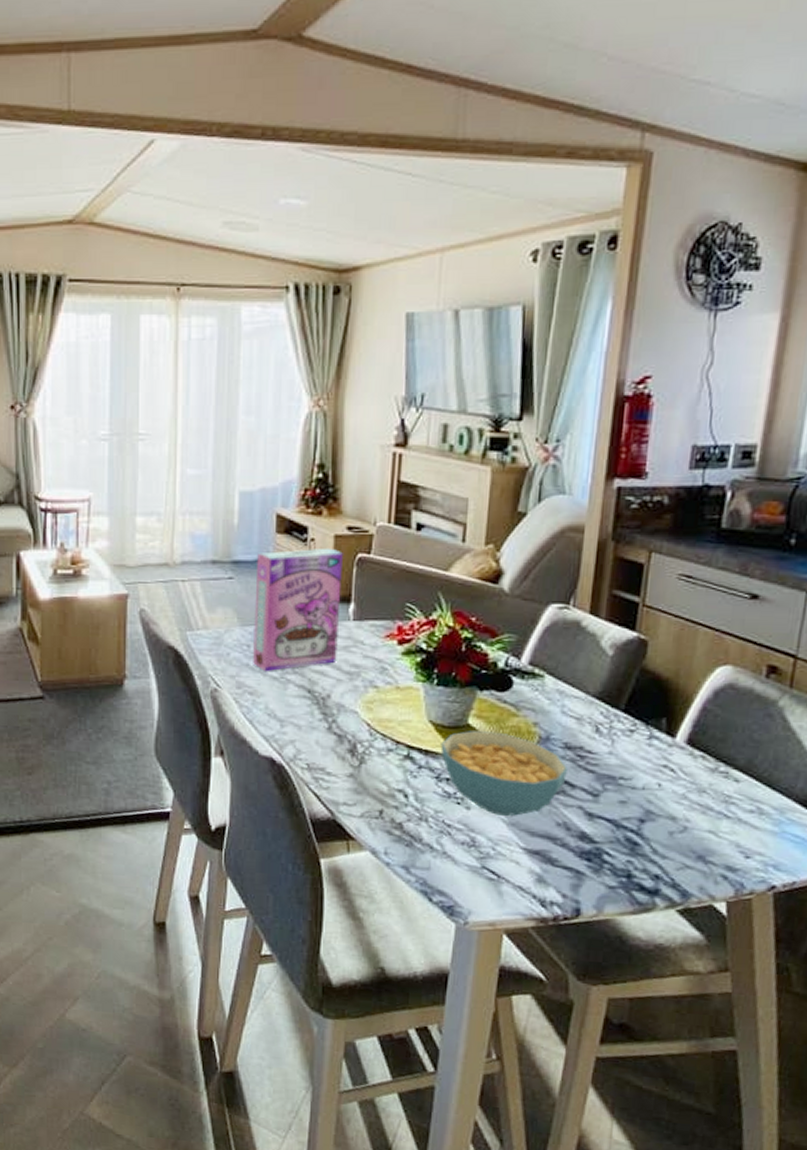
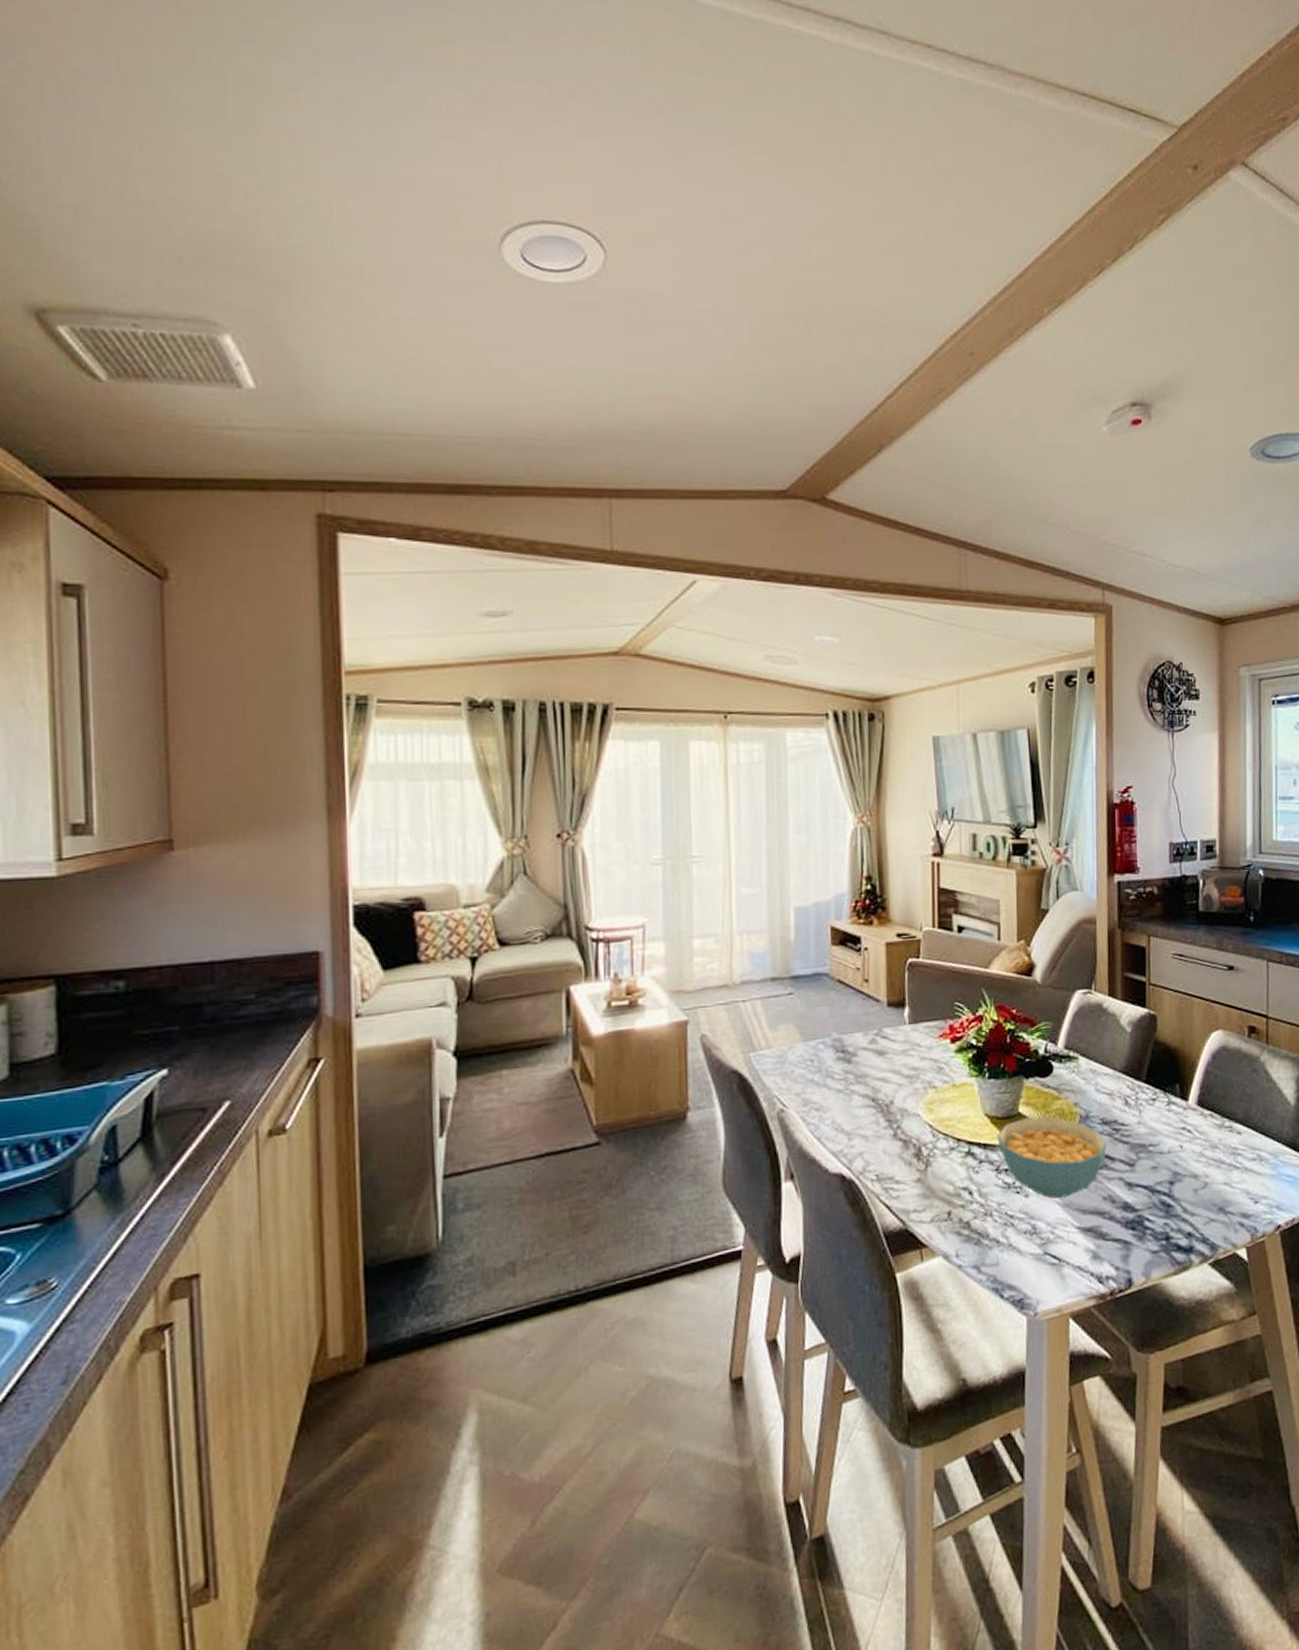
cereal box: present [253,548,343,671] -> none [815,955,897,1085]

